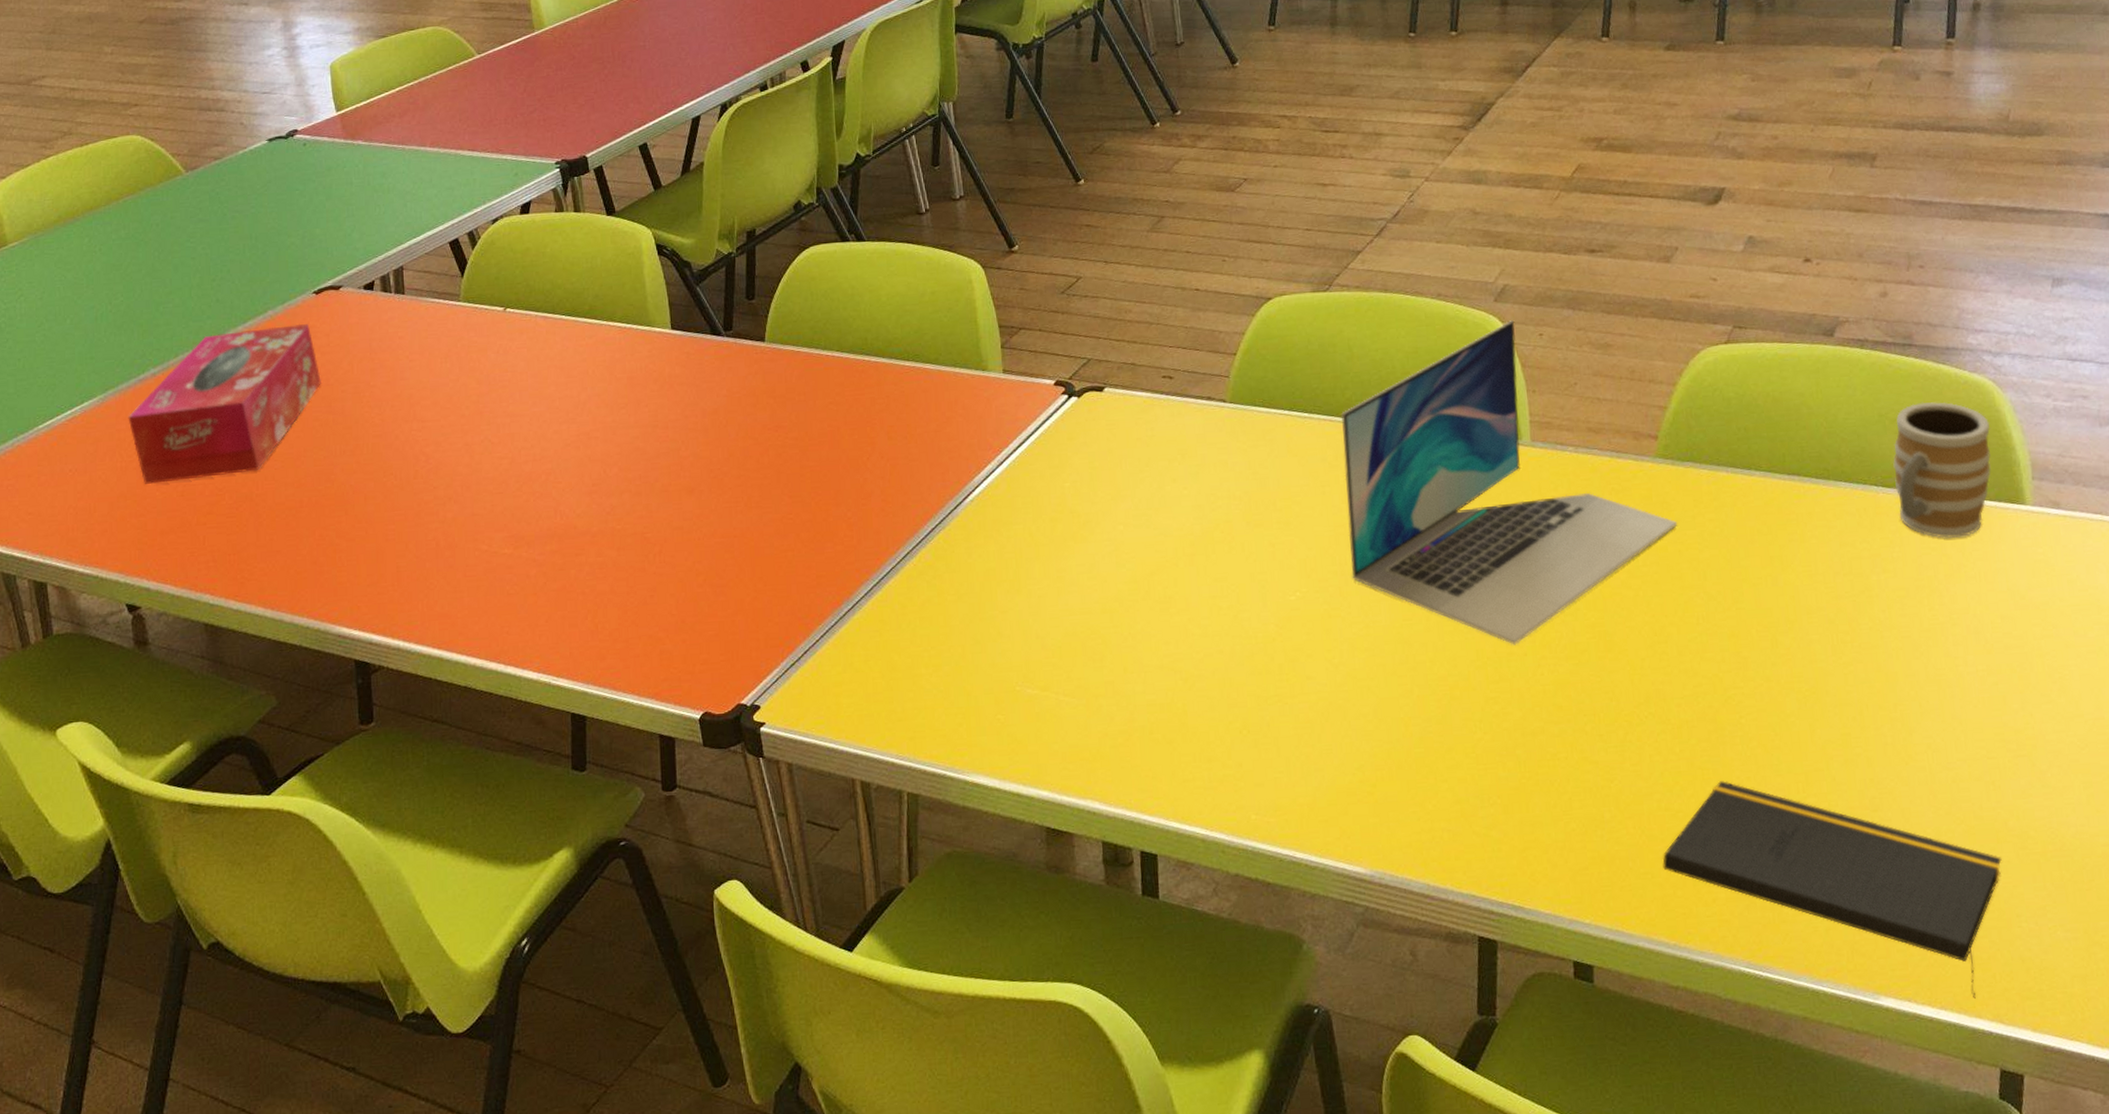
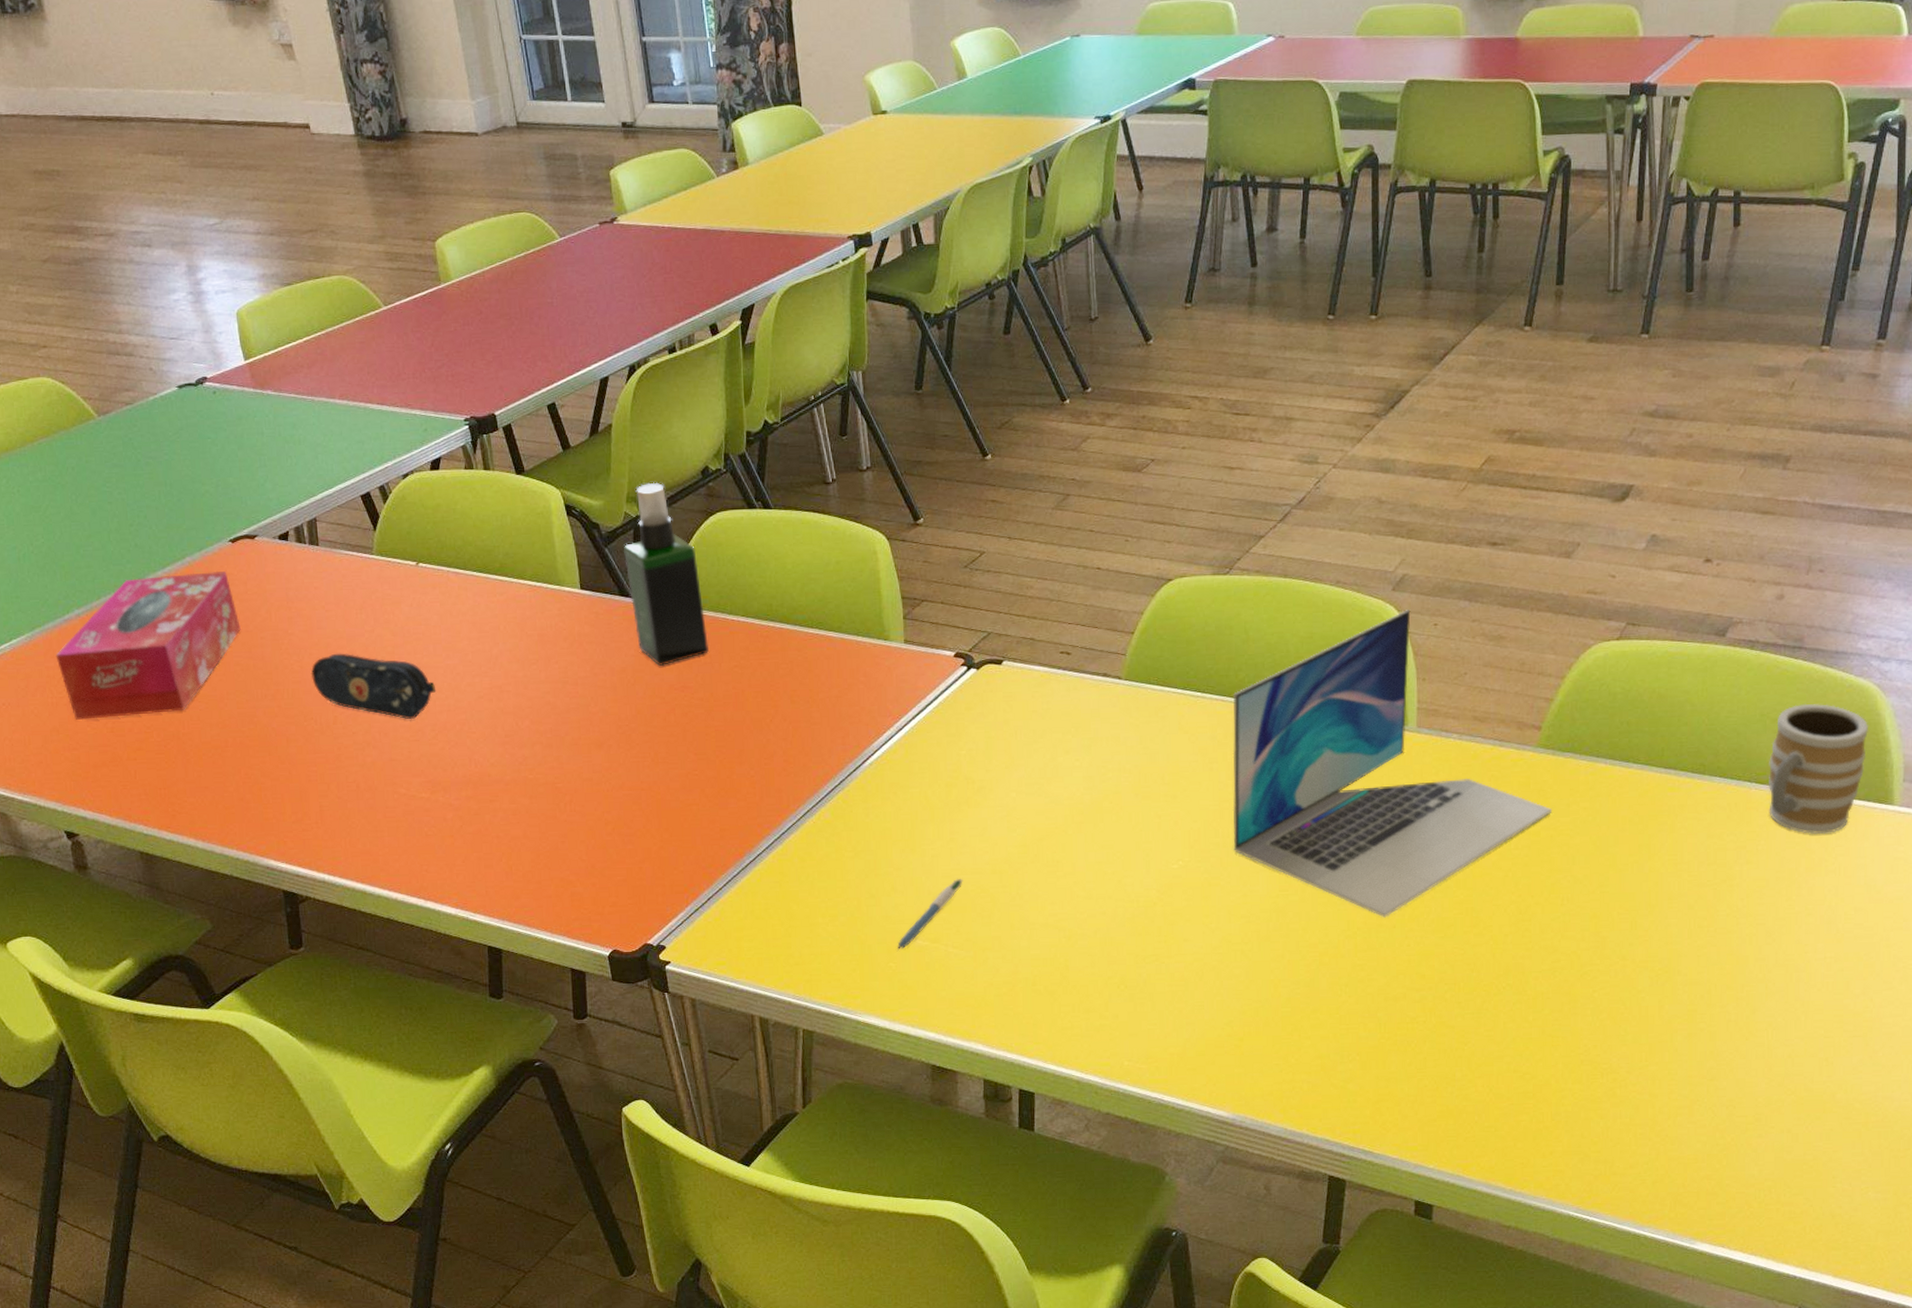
pencil case: none [392,404,522,472] -> present [310,653,436,720]
spray bottle: none [715,218,803,405] -> present [623,482,709,666]
pen: none [1005,619,1072,701] -> present [897,878,963,951]
notepad: present [1662,781,2002,999] -> none [1506,1048,1825,1247]

